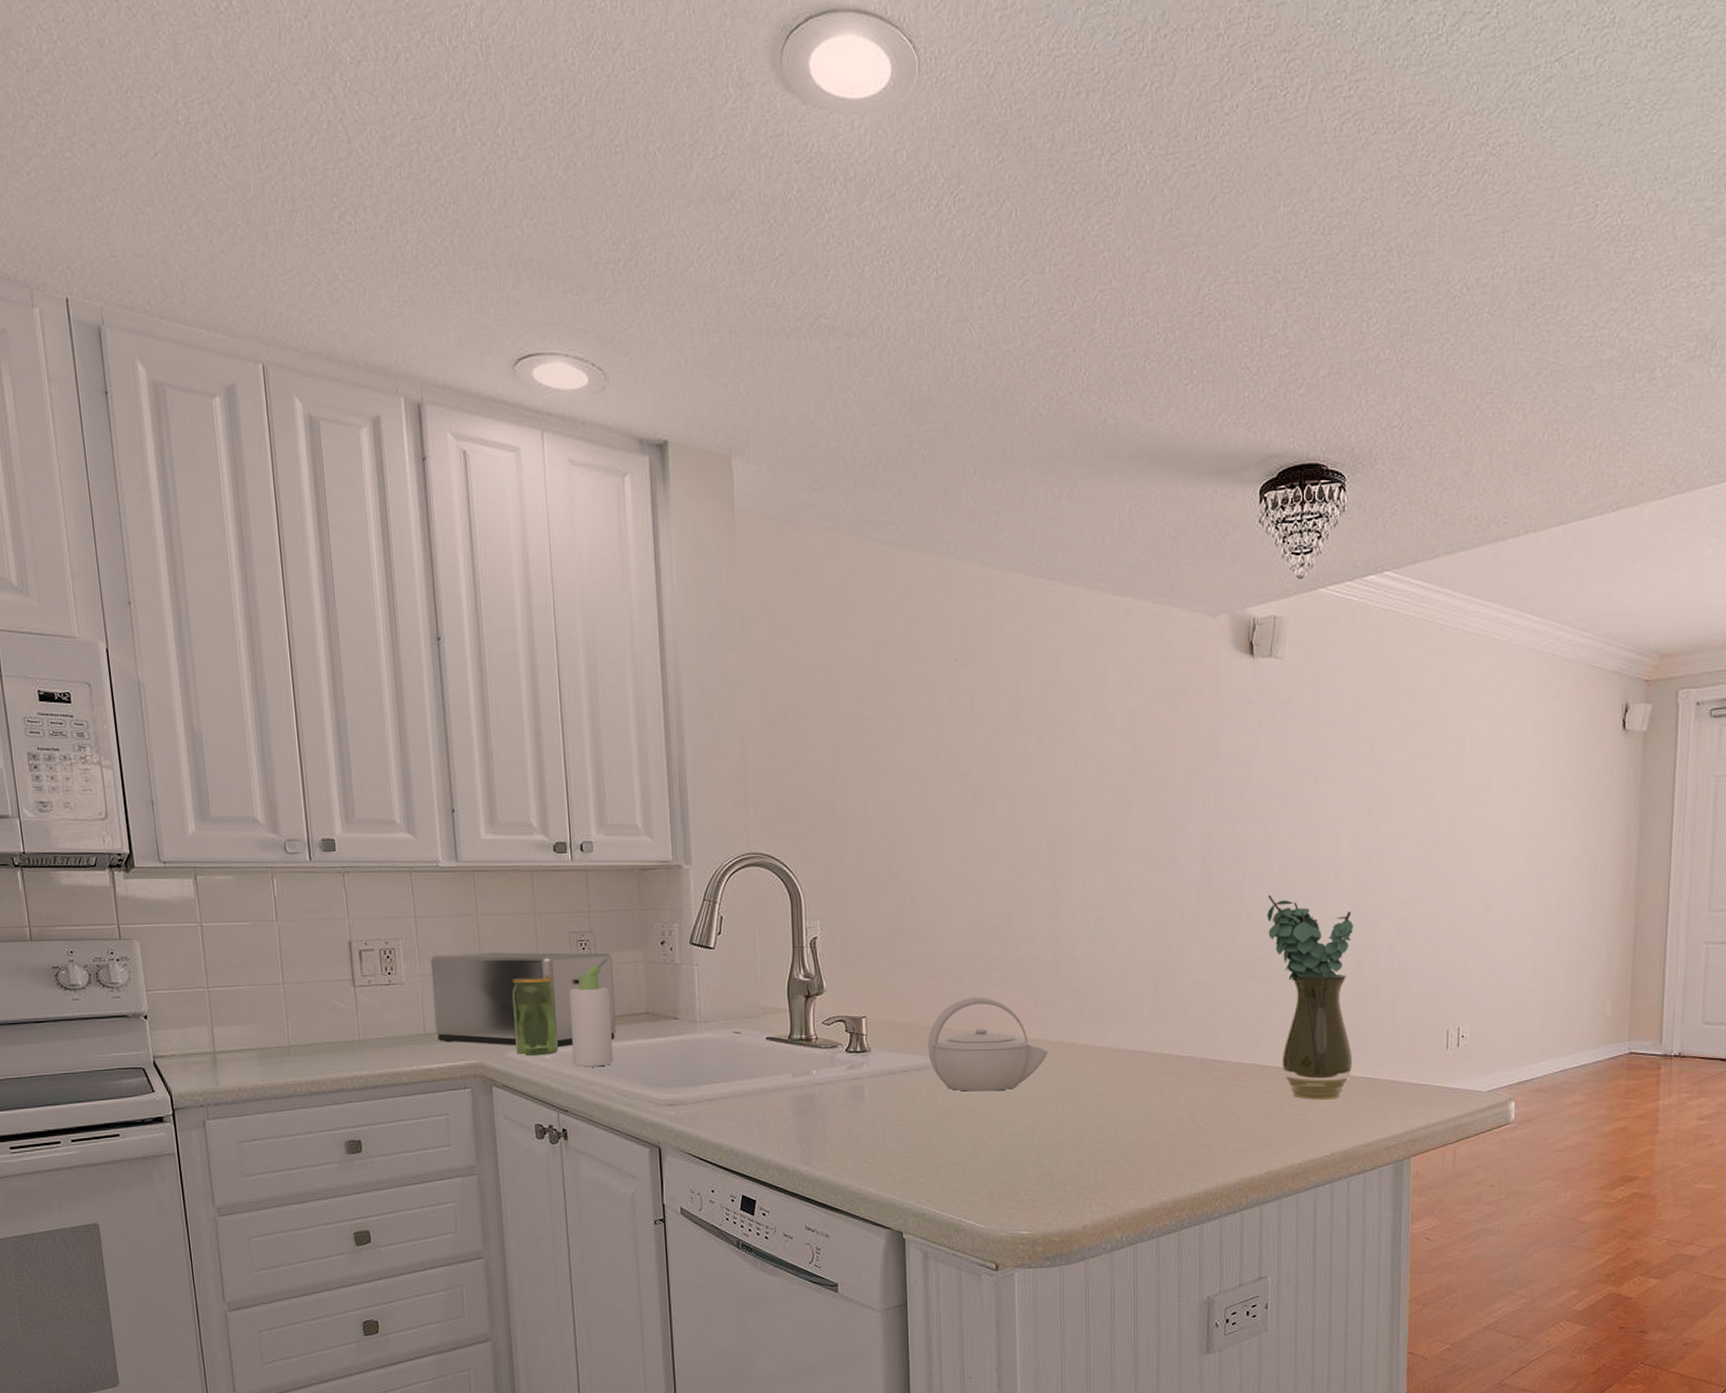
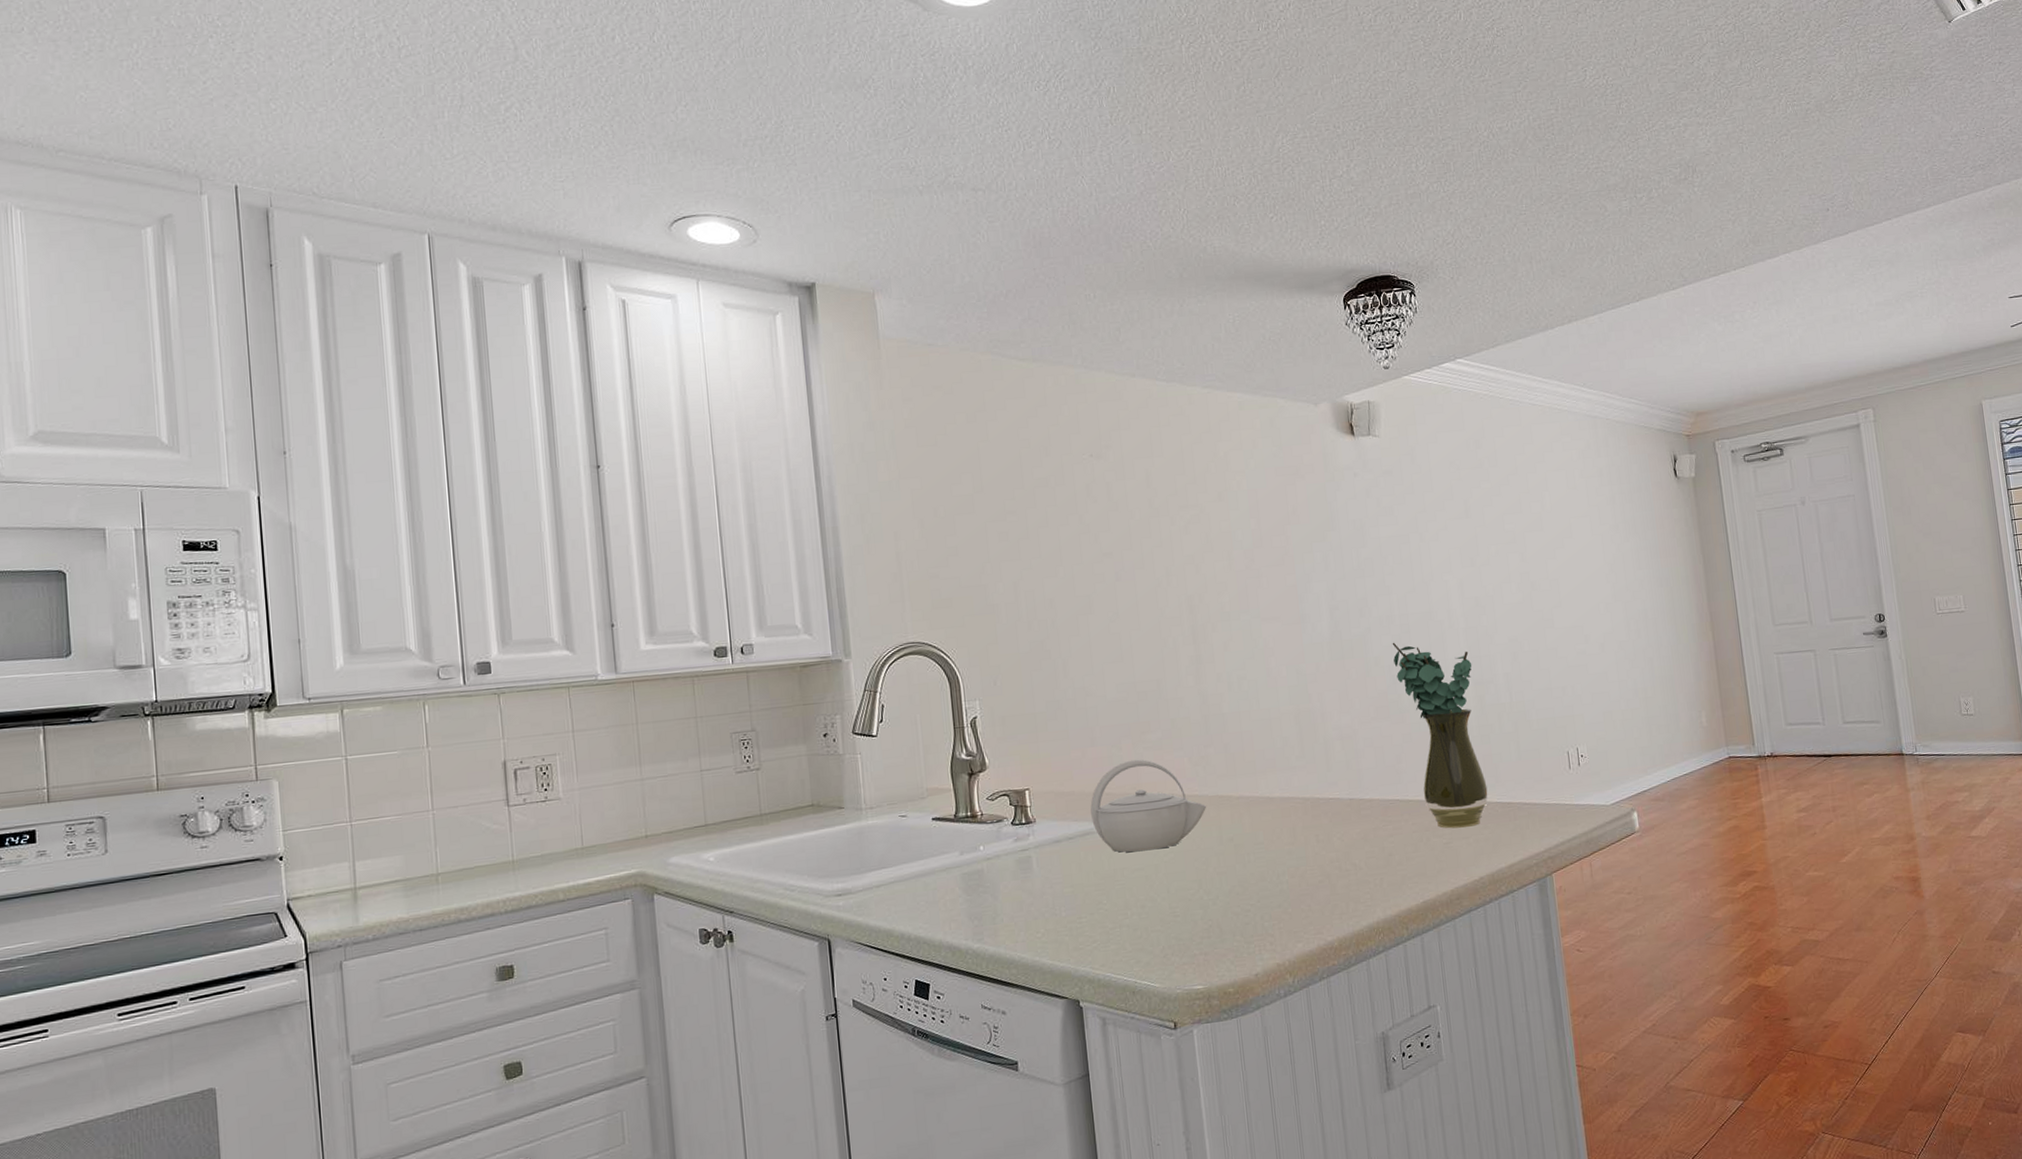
toaster: present [430,952,616,1048] -> none [589,750,781,854]
jar: present [512,977,558,1057] -> none [673,778,722,861]
bottle: present [569,958,613,1067] -> none [732,755,779,866]

